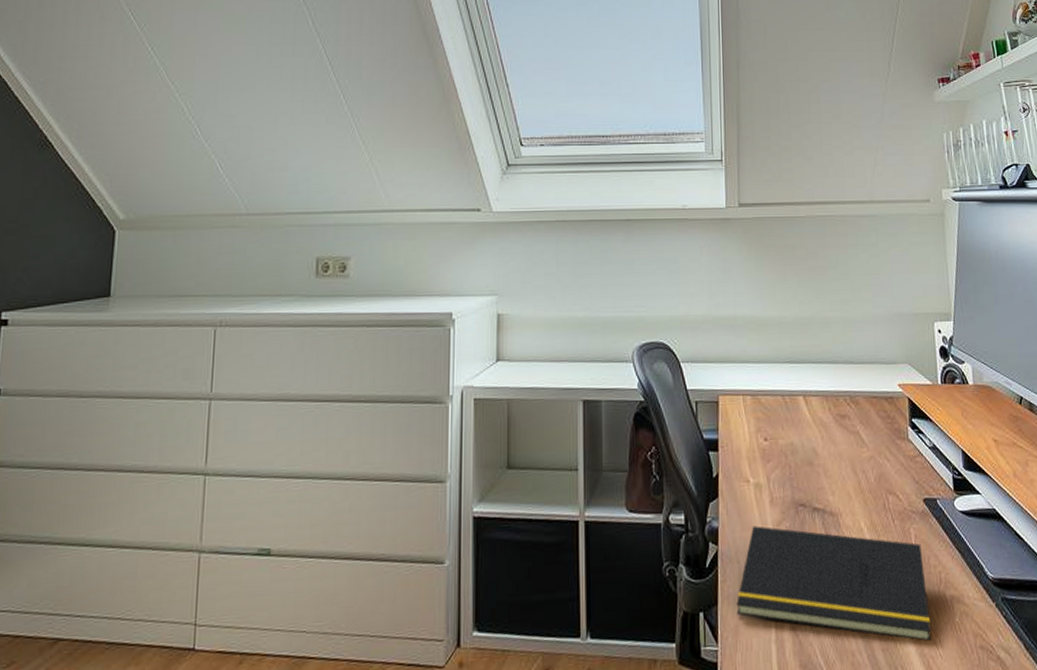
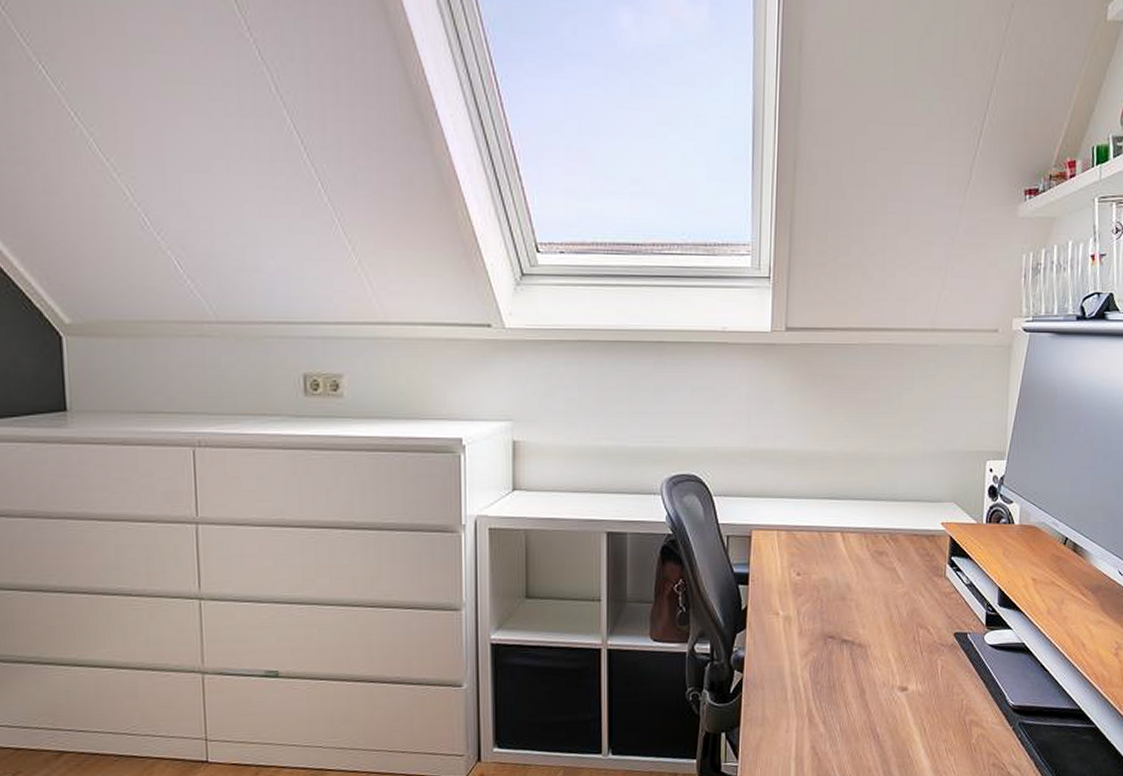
notepad: present [736,525,931,641] -> none [758,655,948,759]

